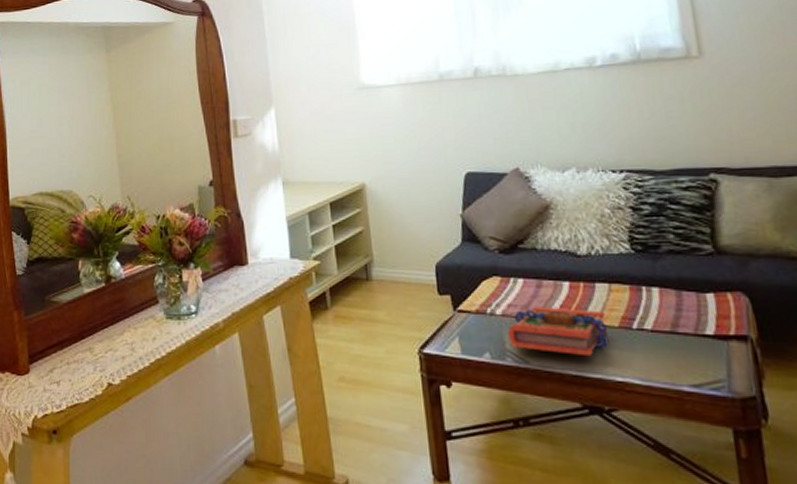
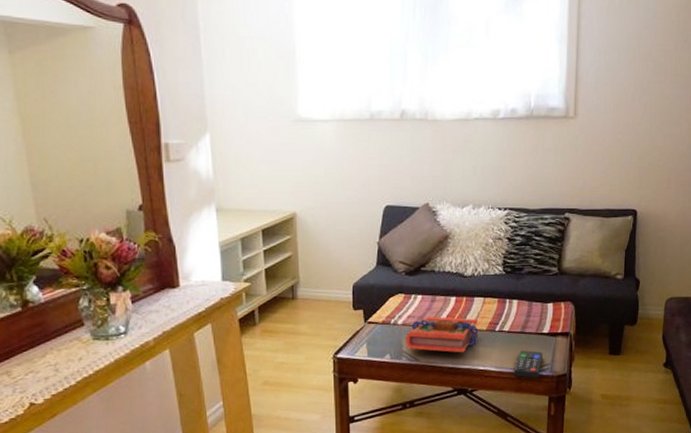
remote control: none [669,358,713,400] -> present [514,350,543,378]

